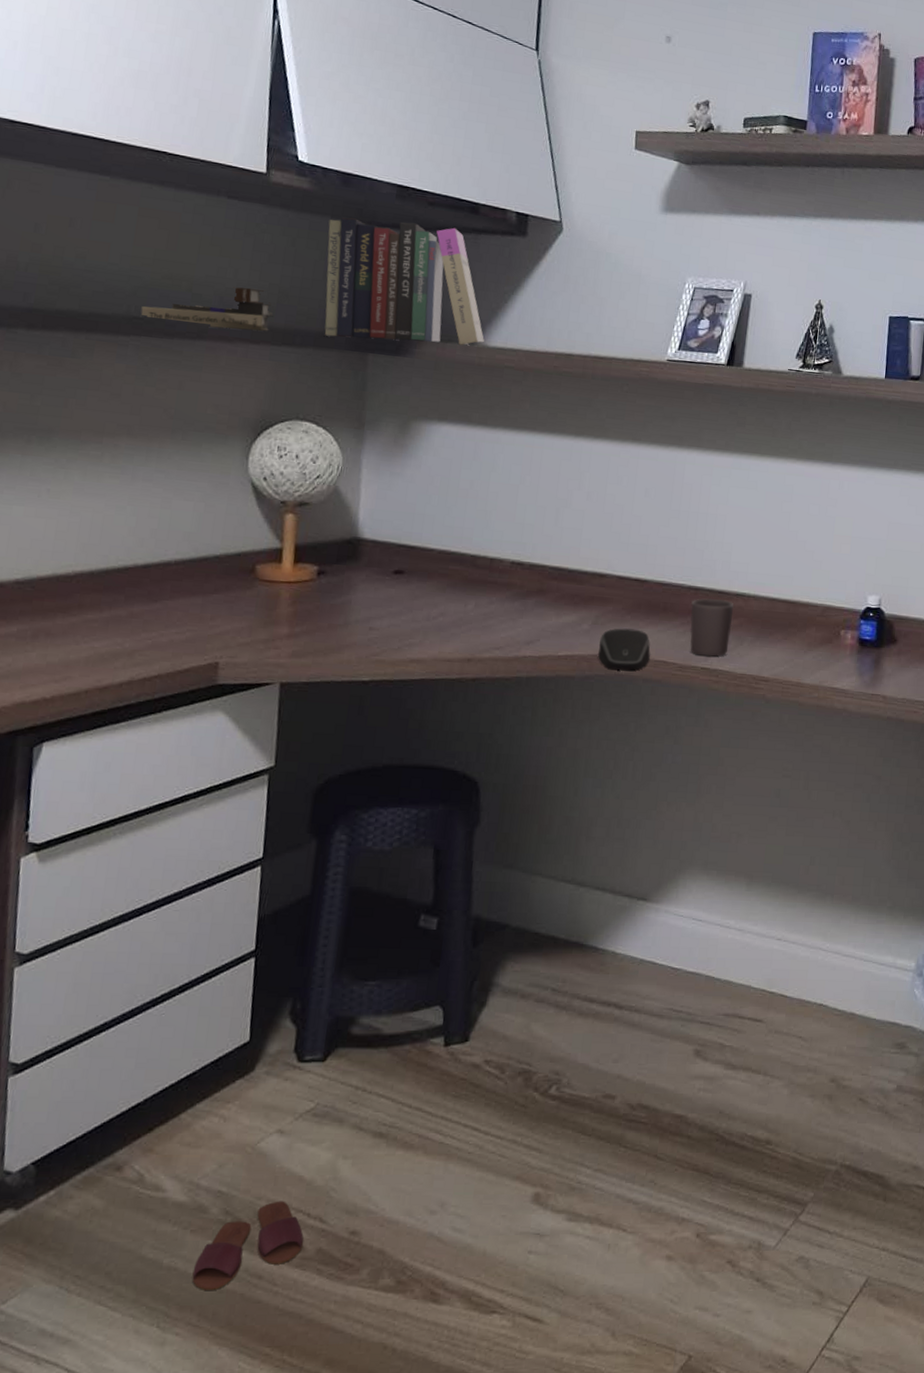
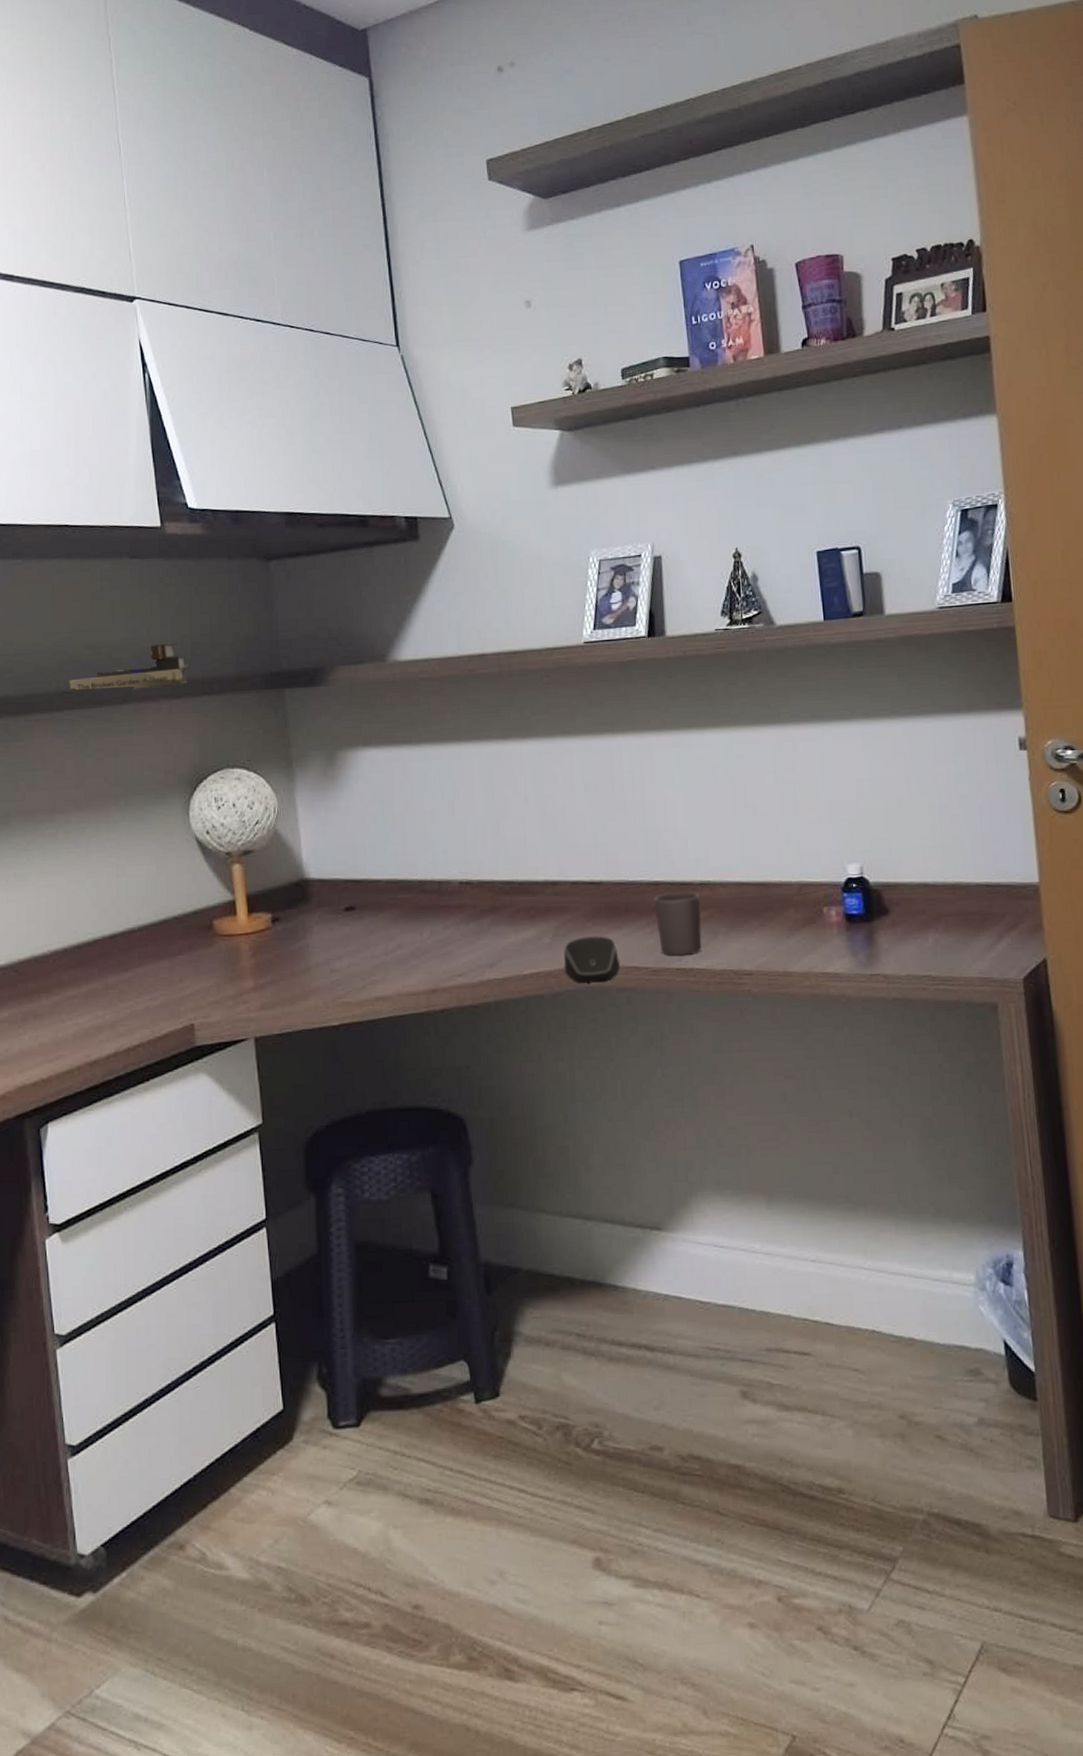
slippers: present [192,1201,304,1290] -> none [267,1575,368,1671]
books: present [324,217,484,346] -> none [226,545,395,679]

